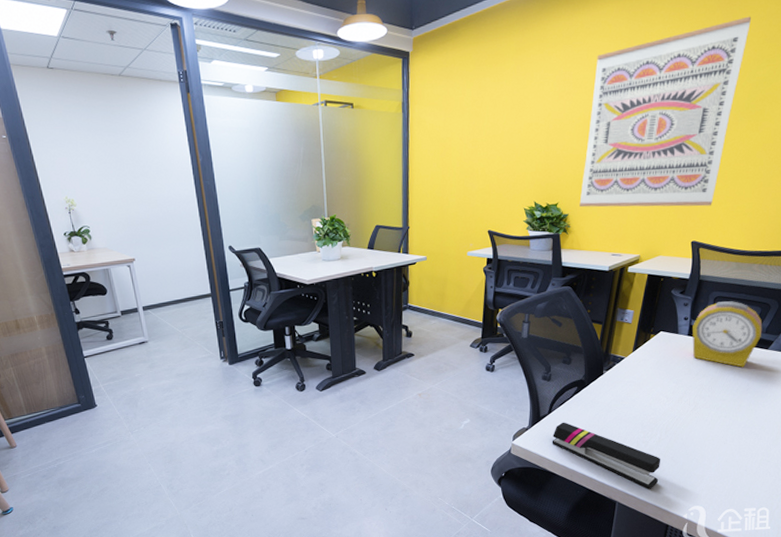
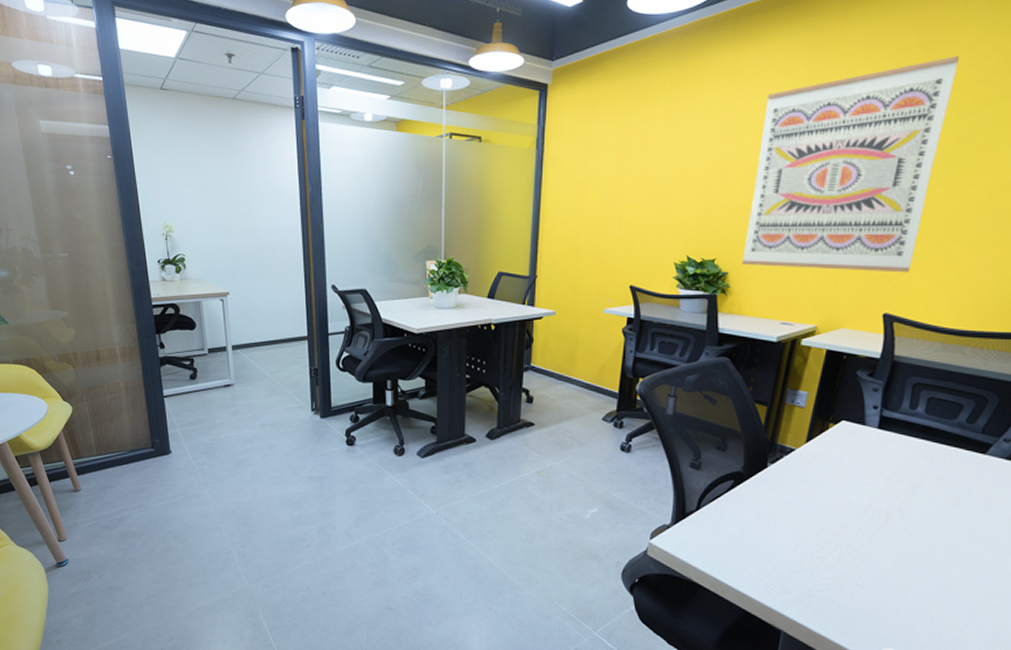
stapler: present [552,422,661,489] -> none [699,522,842,620]
alarm clock: present [692,301,763,367] -> none [884,390,978,474]

